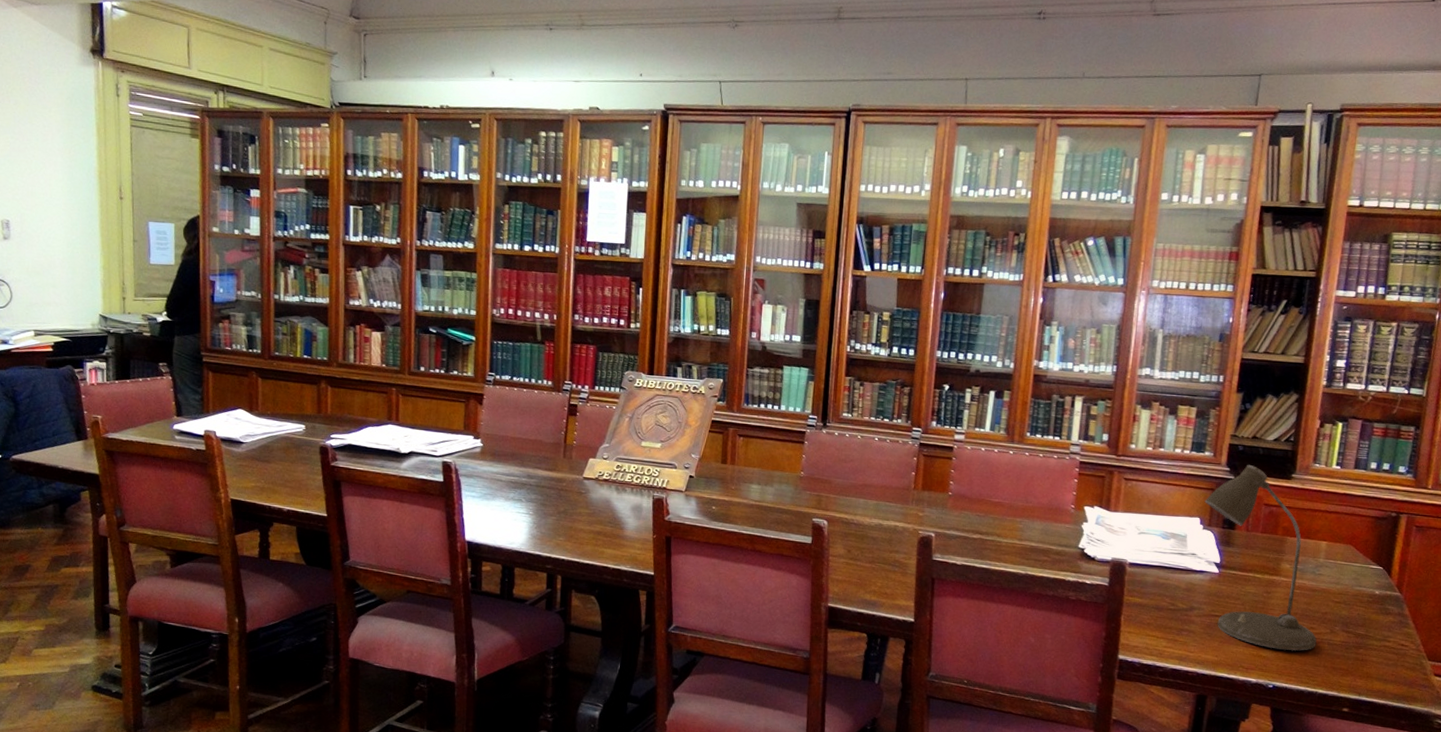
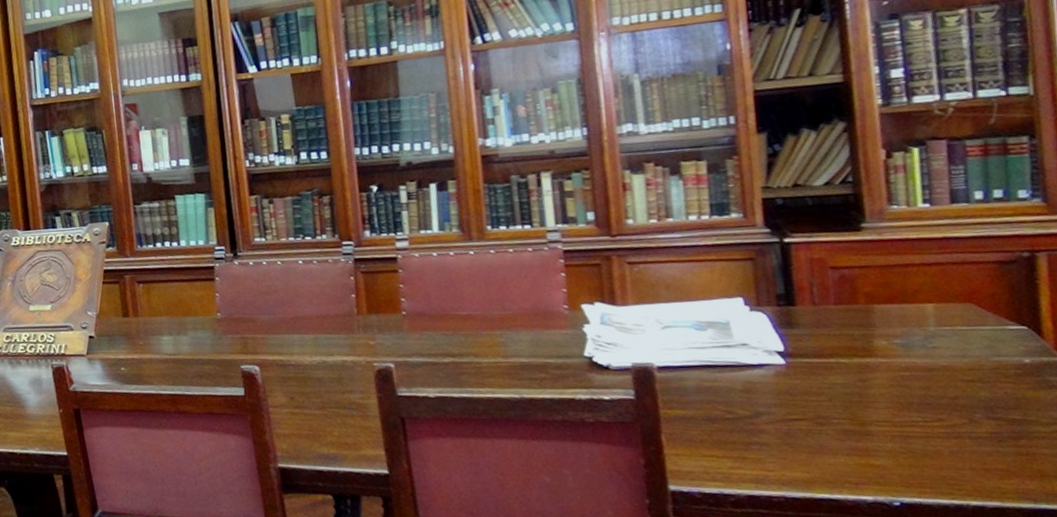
desk lamp: present [1204,464,1317,651] -> none [744,220,952,454]

